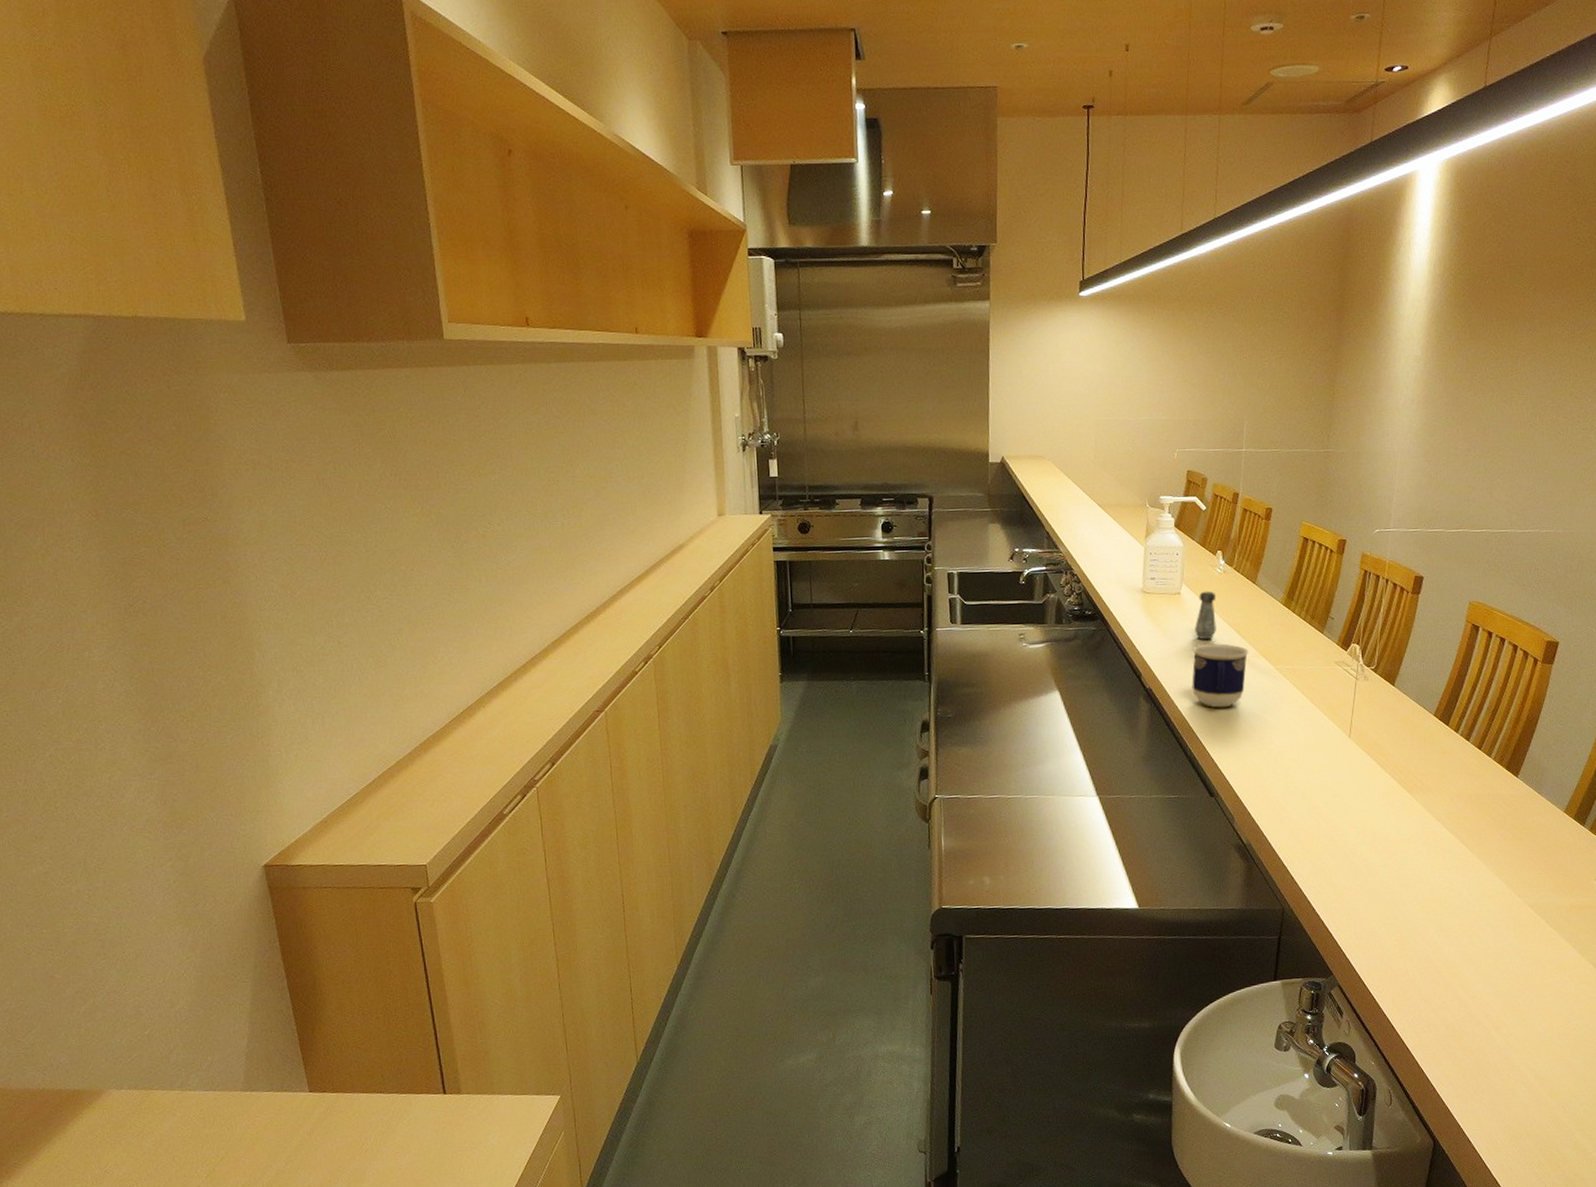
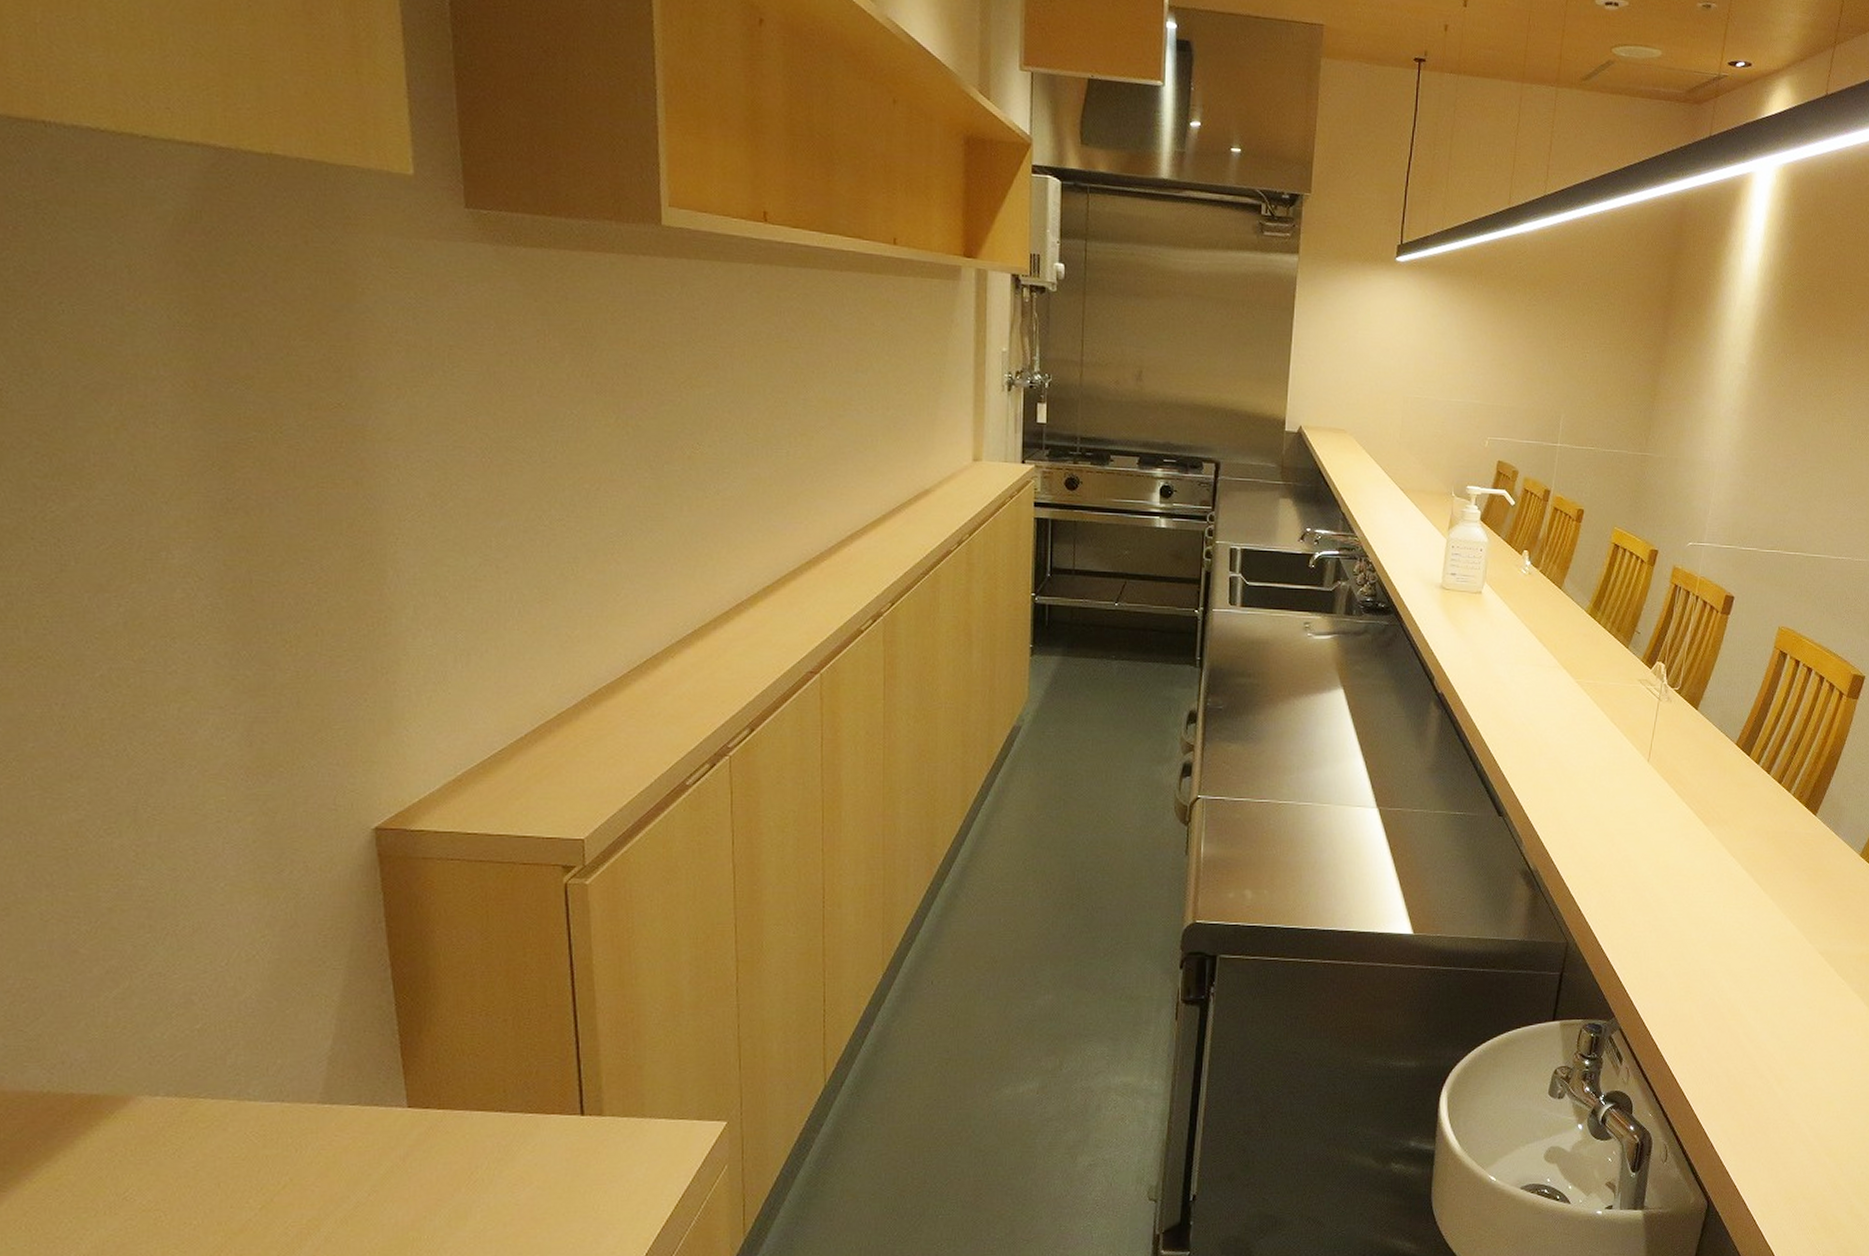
cup: present [1192,643,1249,708] -> none [1487,650,1550,720]
salt shaker: present [1195,591,1217,640] -> none [1494,592,1520,646]

